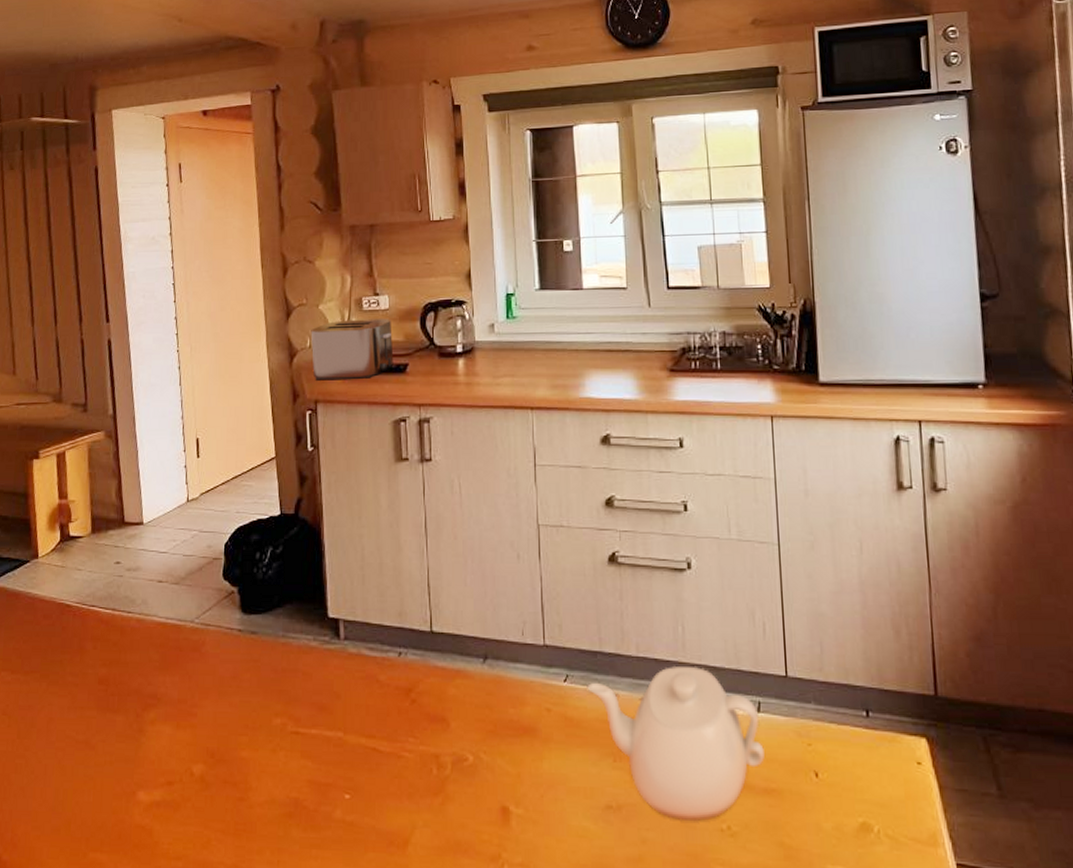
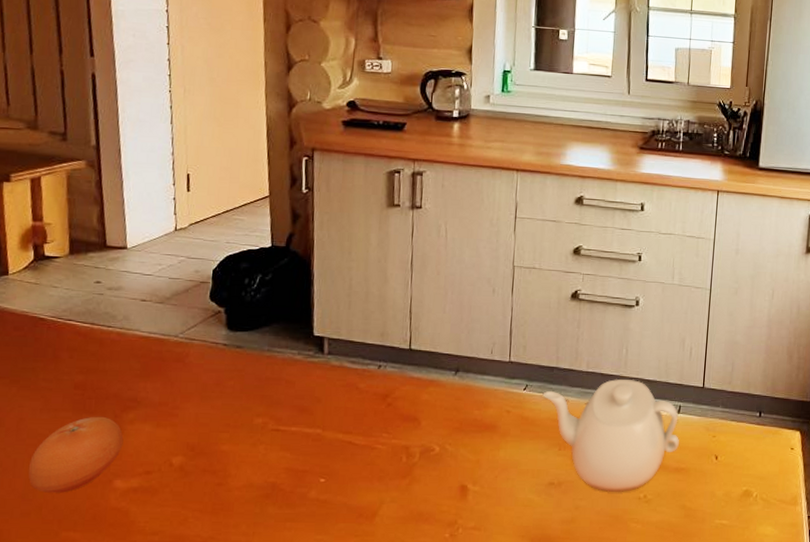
fruit: none [57,715,145,806] -> present [28,416,124,493]
toaster: present [311,319,394,381] -> none [311,78,393,133]

